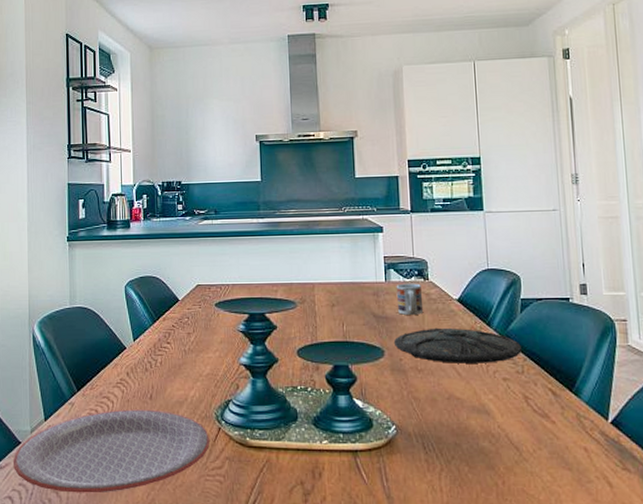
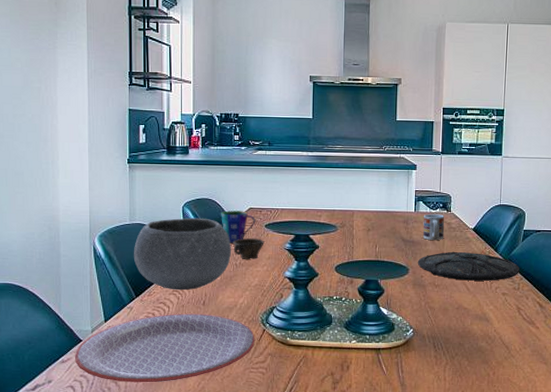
bowl: none [74,298,180,383] -> present [133,217,232,291]
cup: none [166,288,205,326] -> present [221,210,256,244]
cup: none [181,320,215,345] -> present [233,238,265,260]

